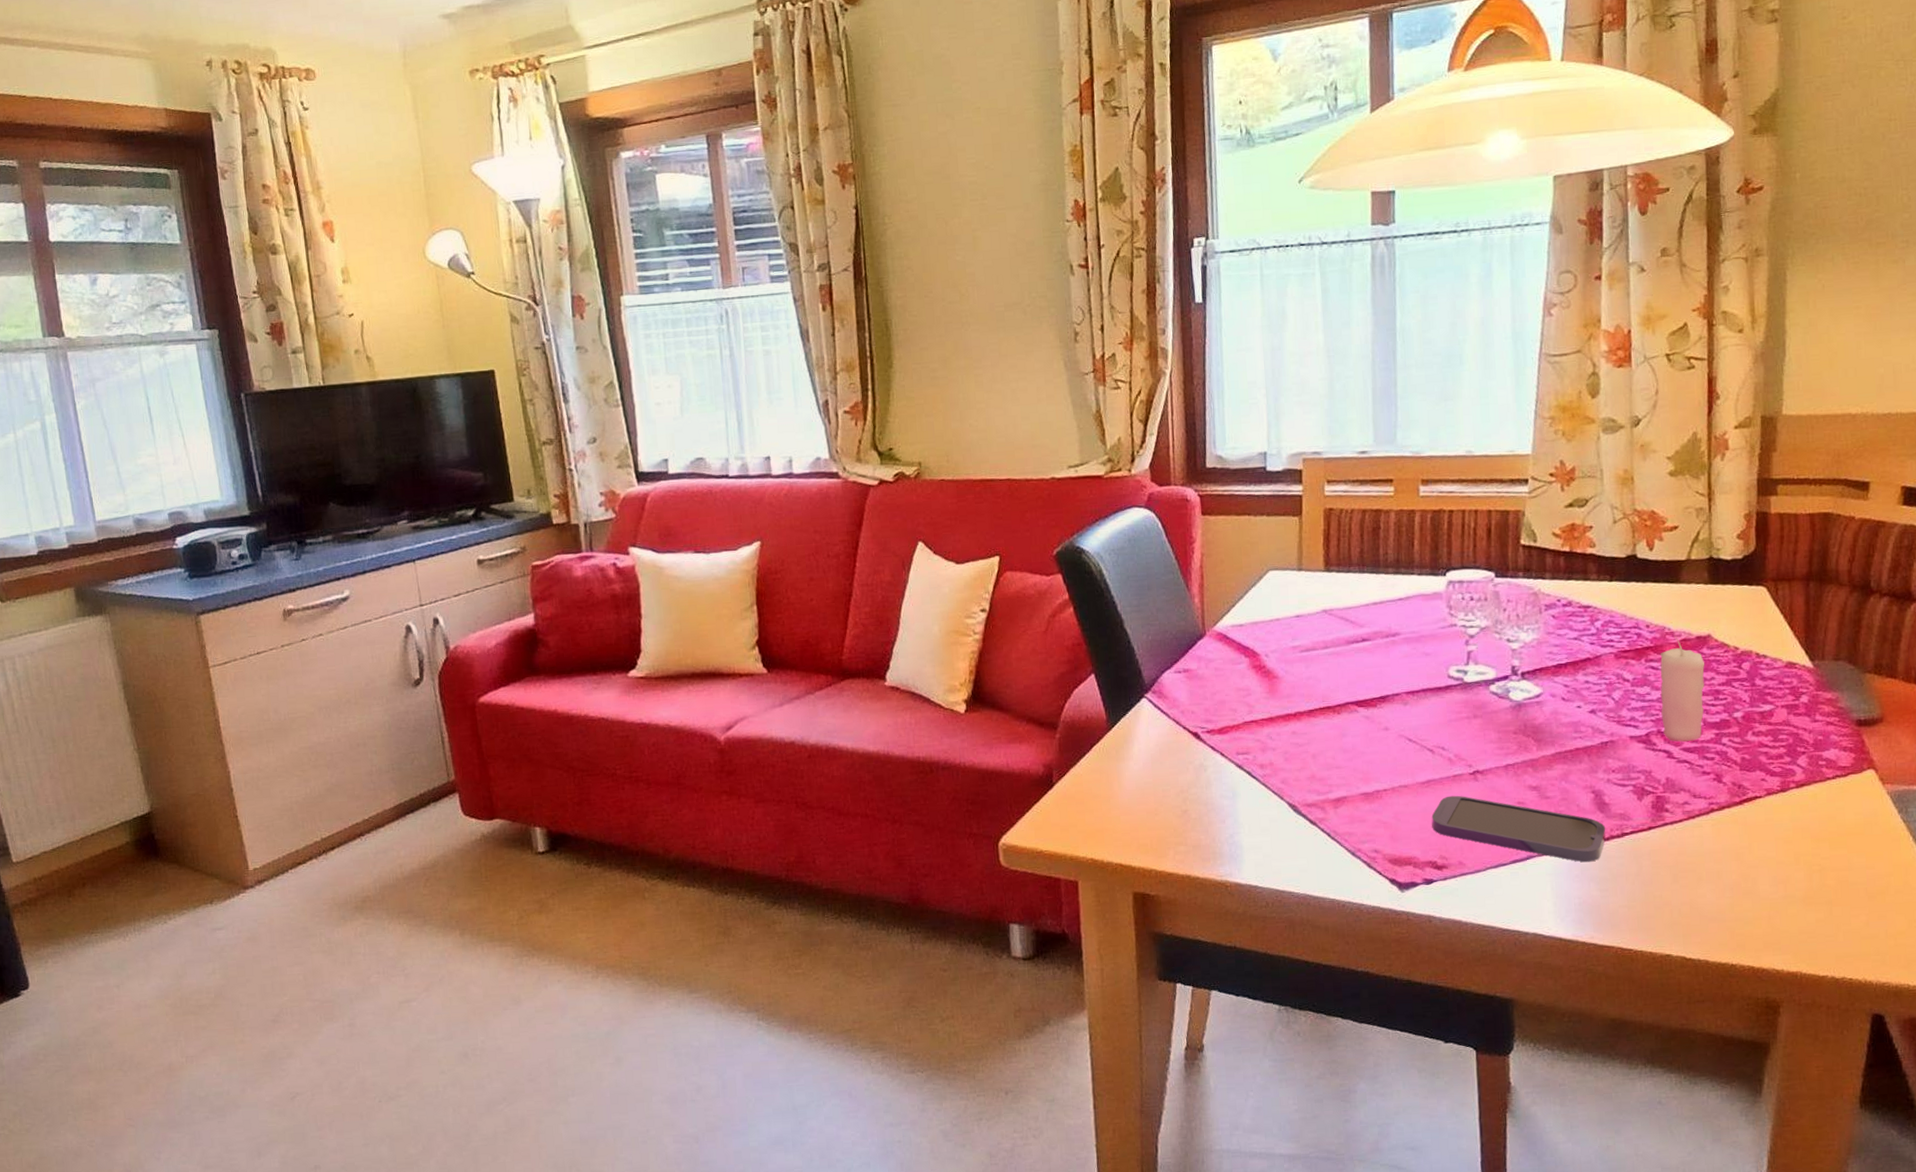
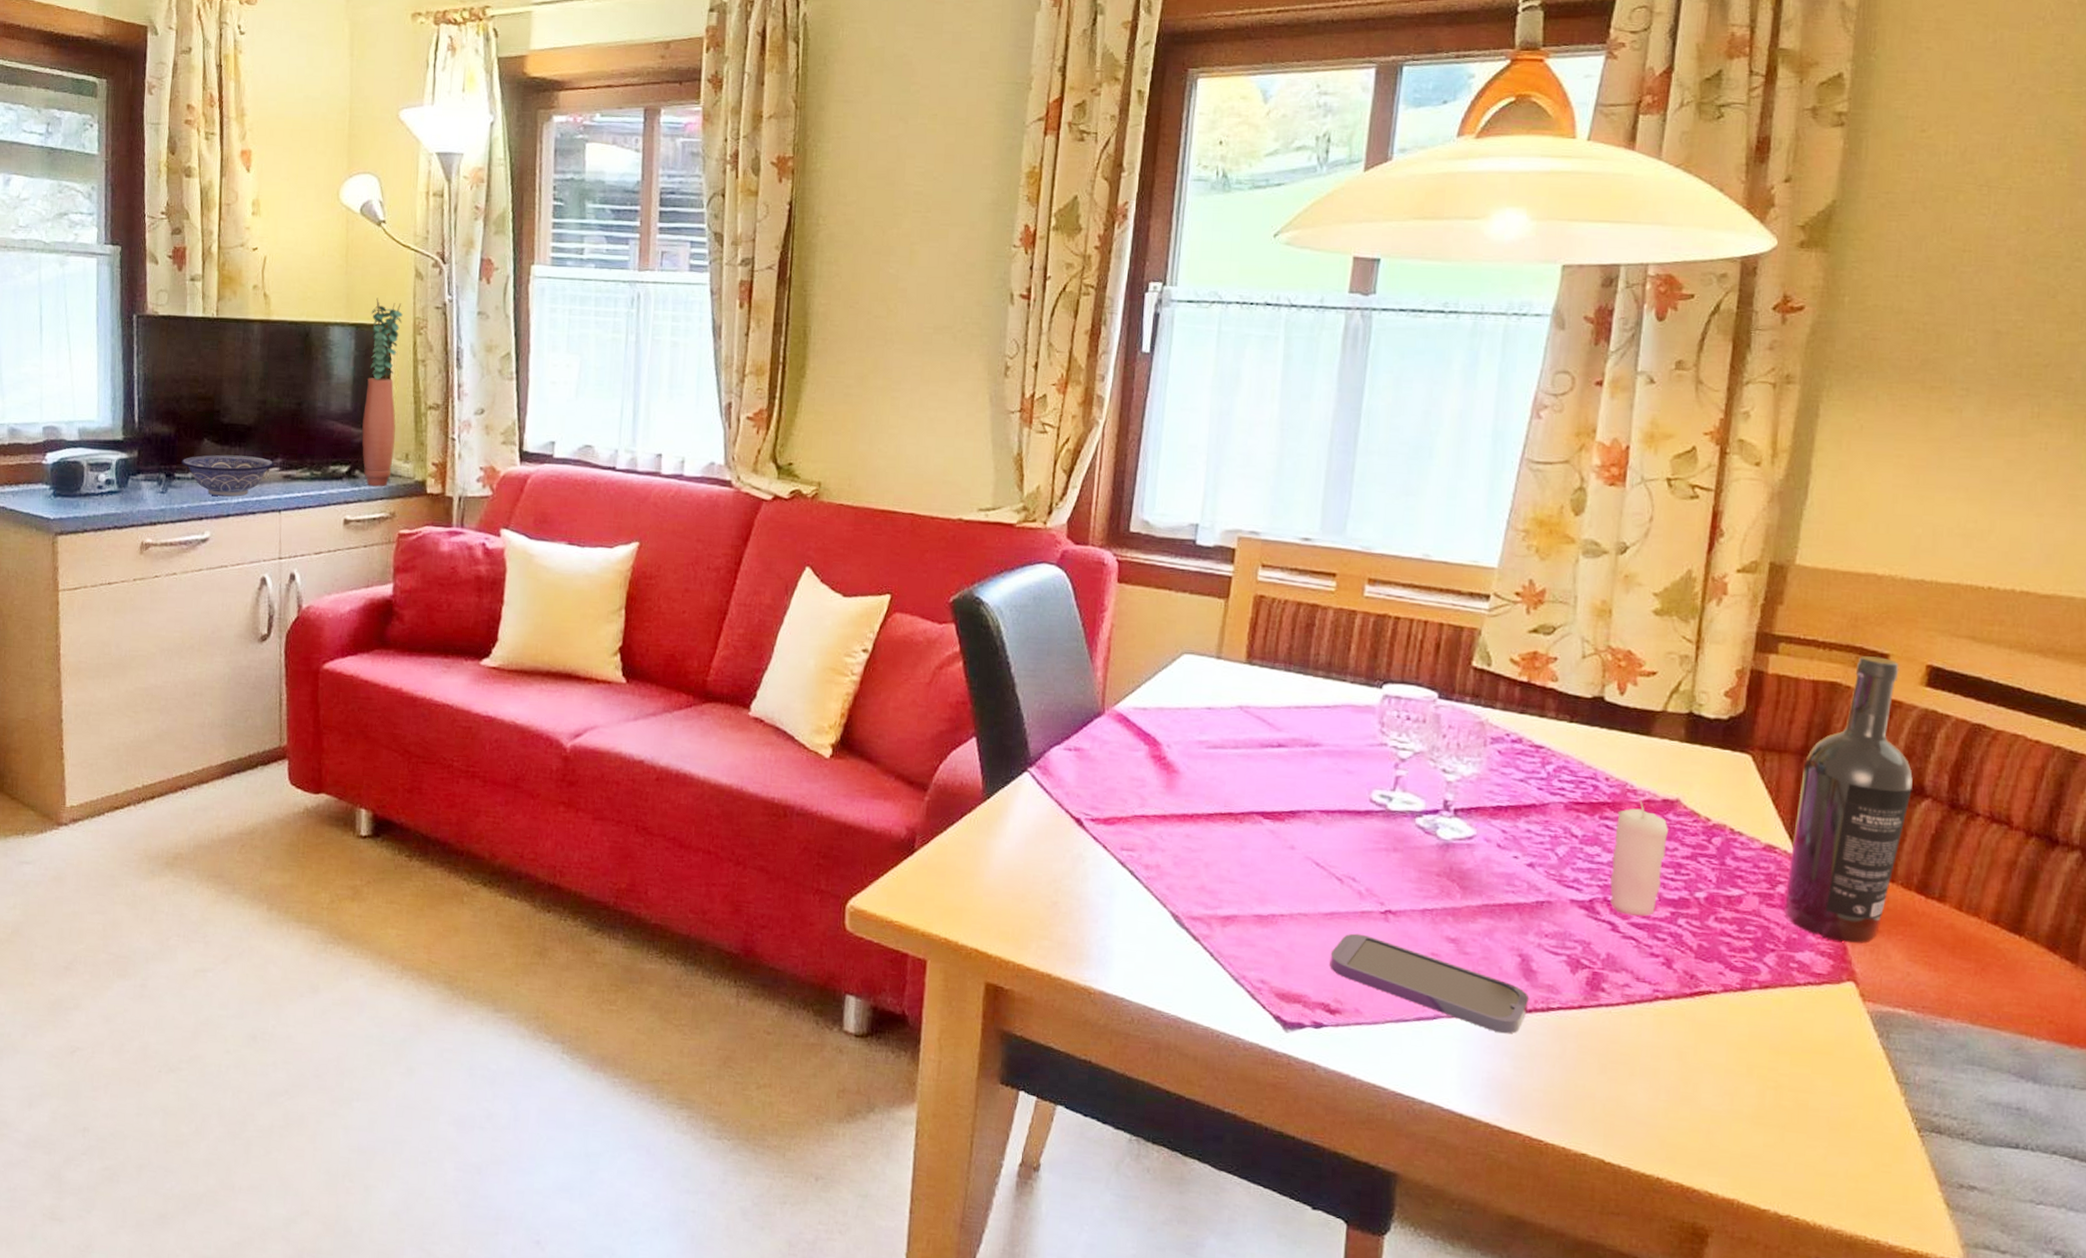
decorative bowl: none [311,513,403,556] -> present [182,454,275,498]
vase: none [473,346,516,526] -> present [362,297,403,487]
wine bottle: none [1808,485,1902,737] -> present [1783,656,1913,944]

